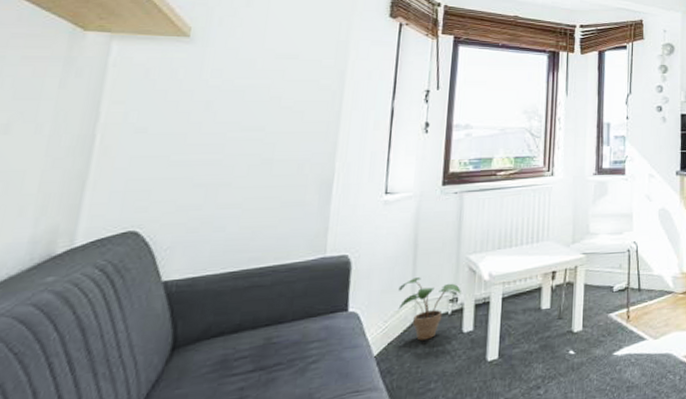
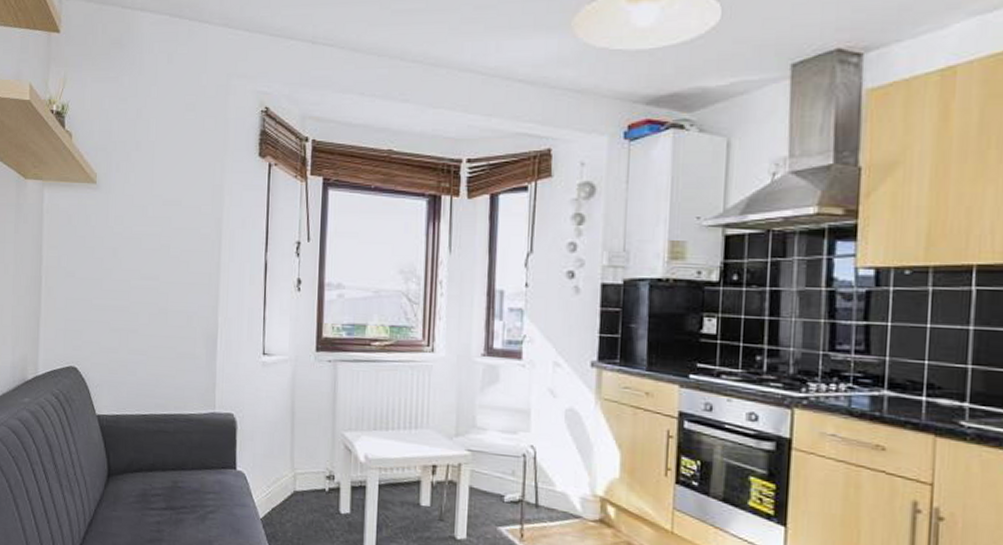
potted plant: present [398,277,461,341] -> none [279,447,337,513]

